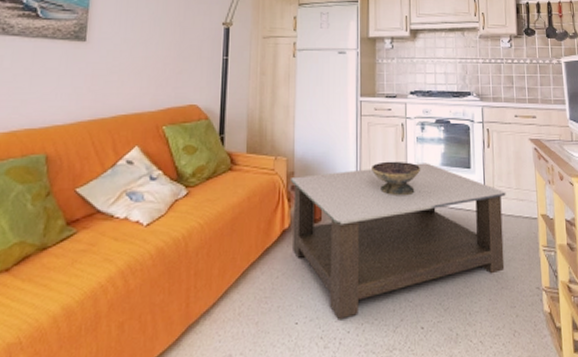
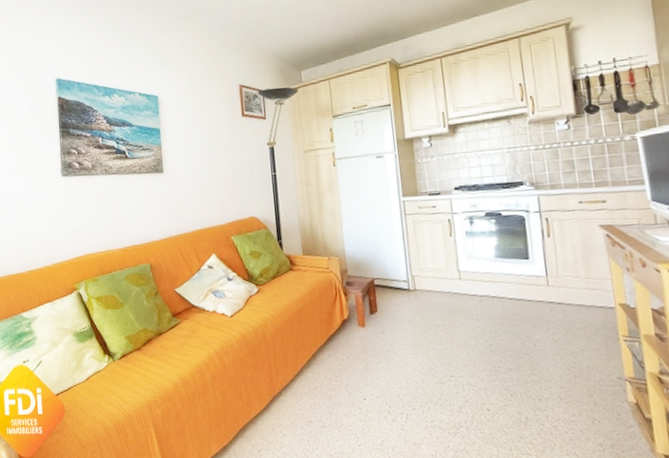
coffee table: present [291,163,506,319] -> none [345,256,577,397]
decorative bowl: present [370,161,421,197] -> none [420,255,474,289]

